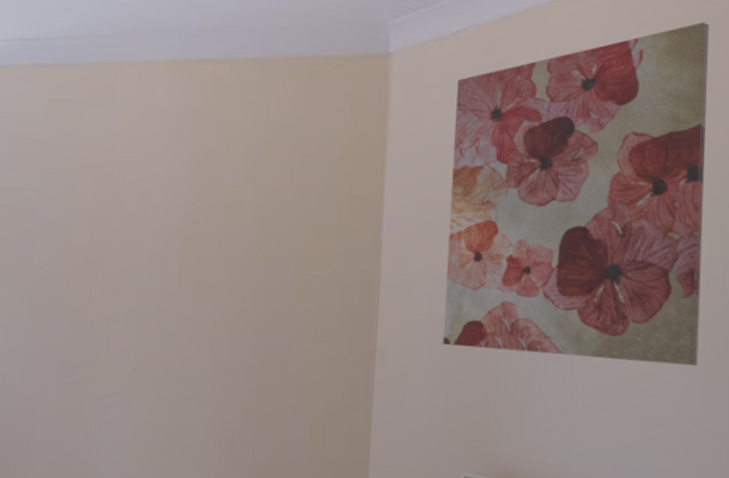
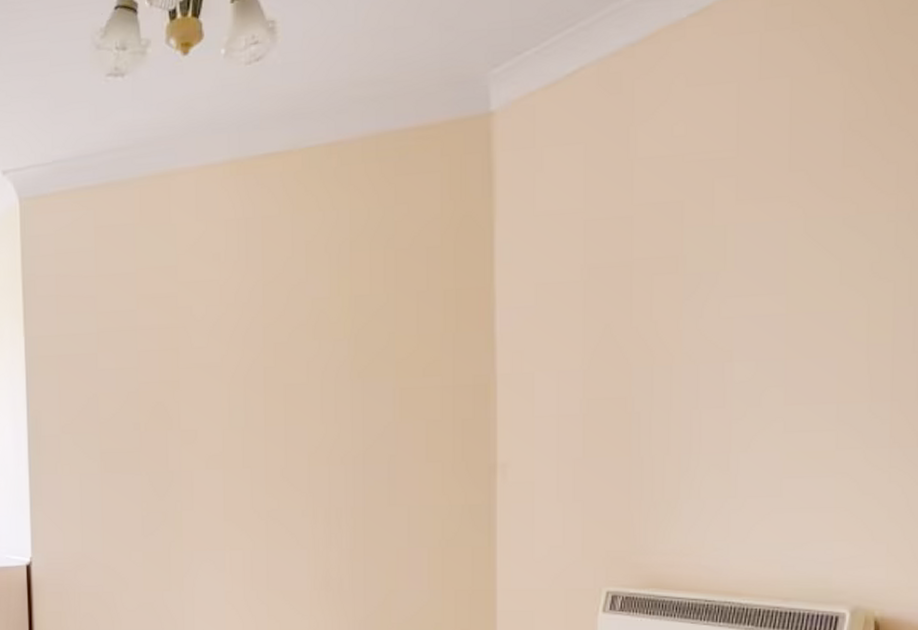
wall art: present [442,22,710,367] -> none [573,11,896,447]

